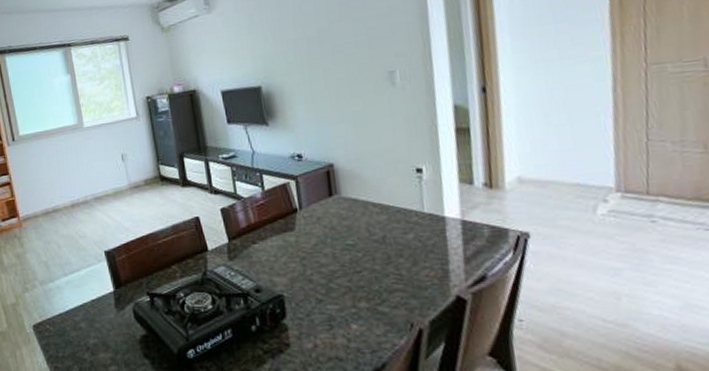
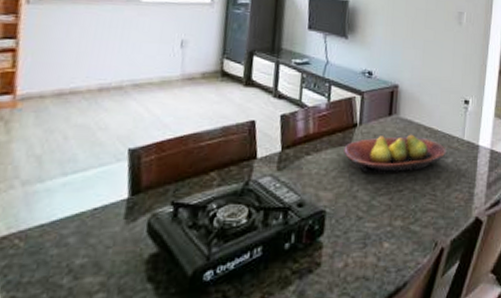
fruit bowl: none [288,212,405,257] -> present [344,134,446,173]

